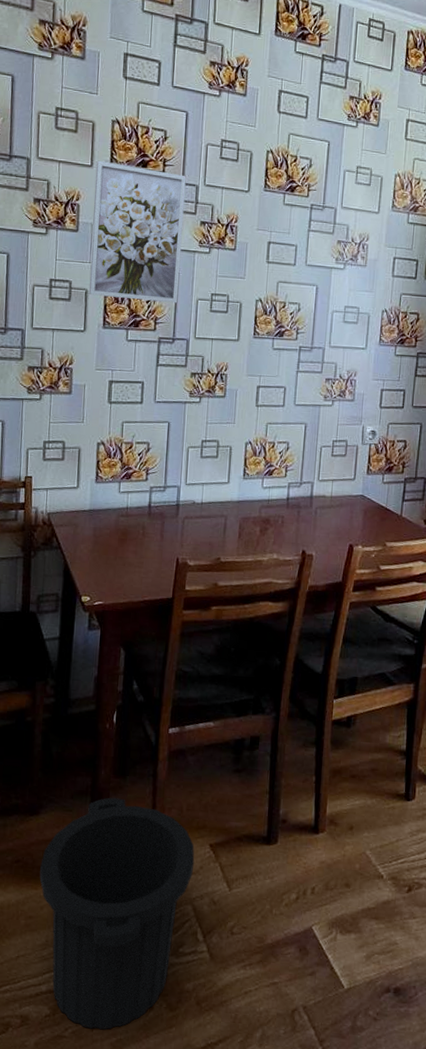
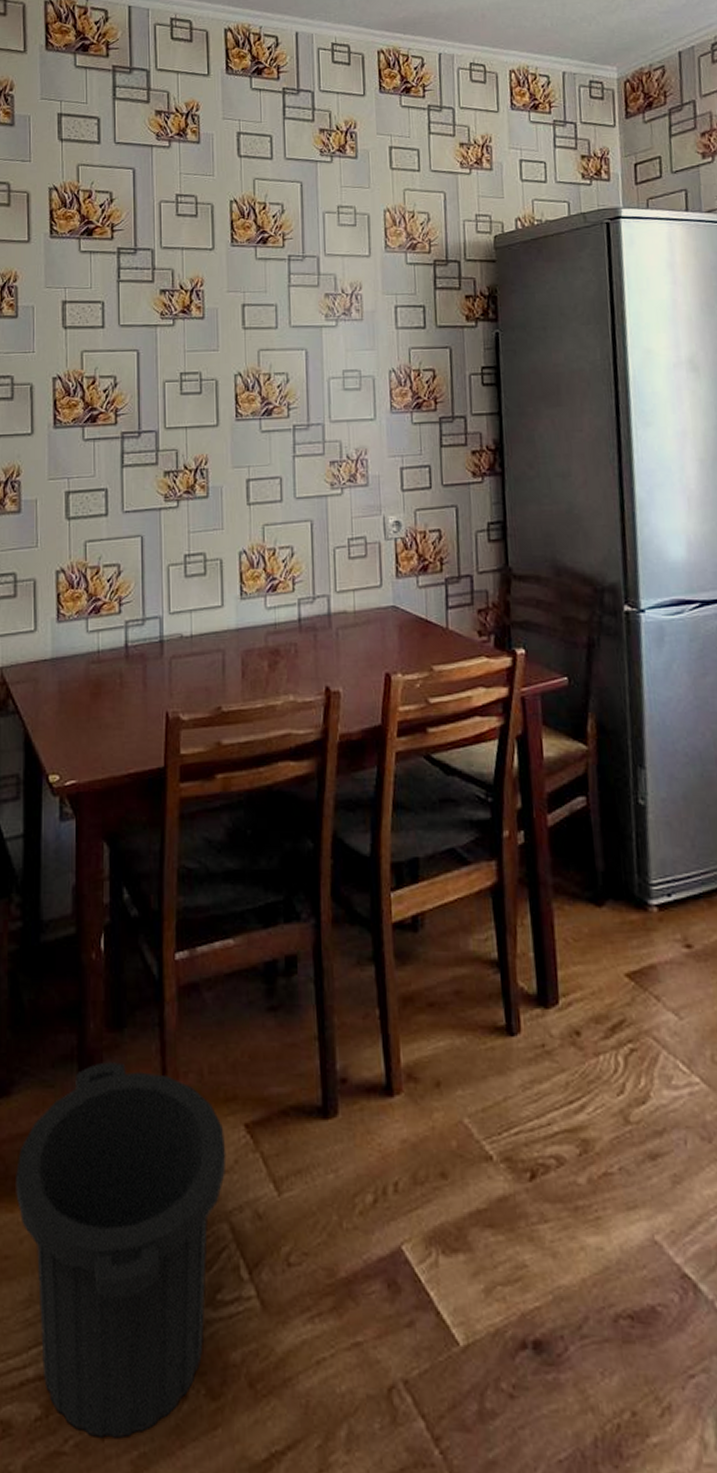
wall art: present [88,160,186,304] -> none [33,234,141,391]

